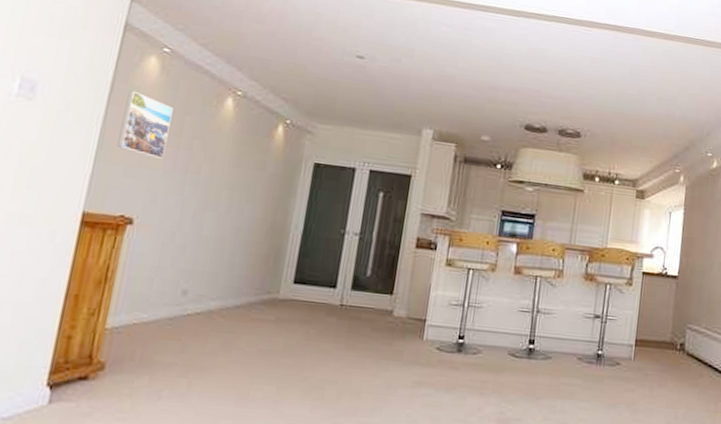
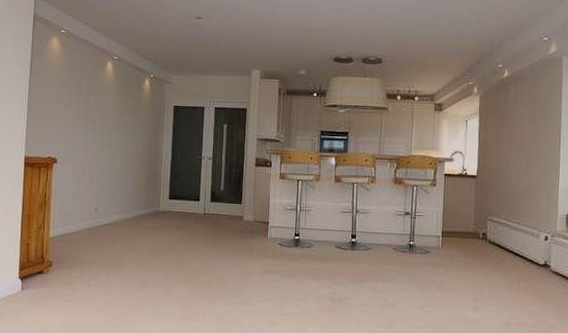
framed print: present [117,90,174,159] -> none [40,64,73,113]

